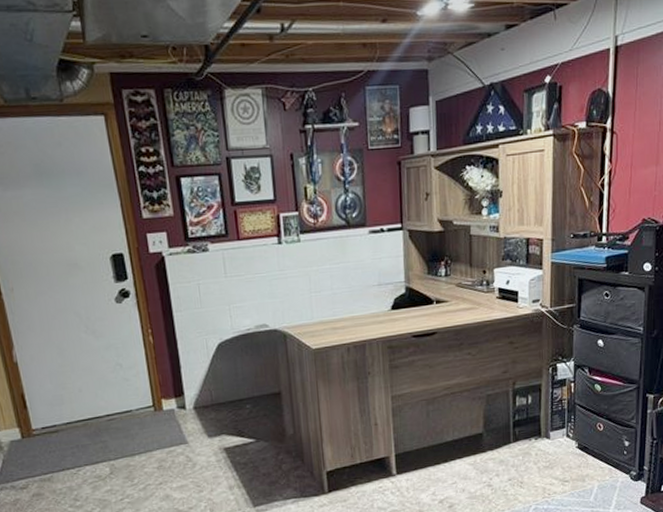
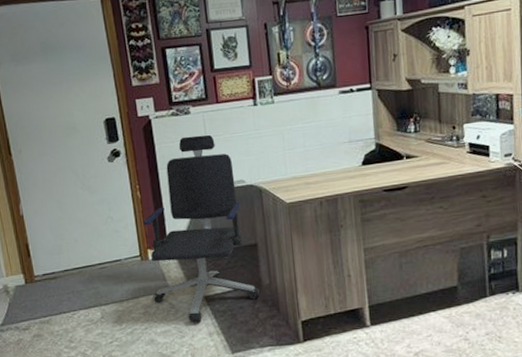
office chair: none [156,274,284,476] -> present [143,134,260,323]

